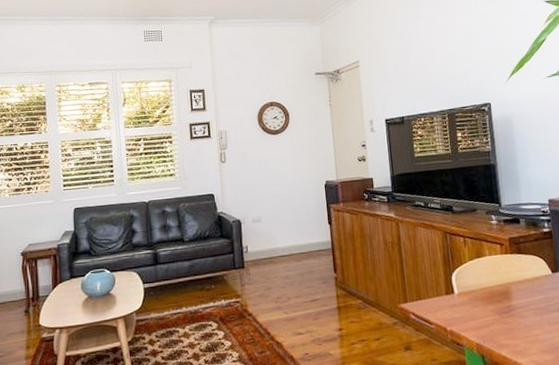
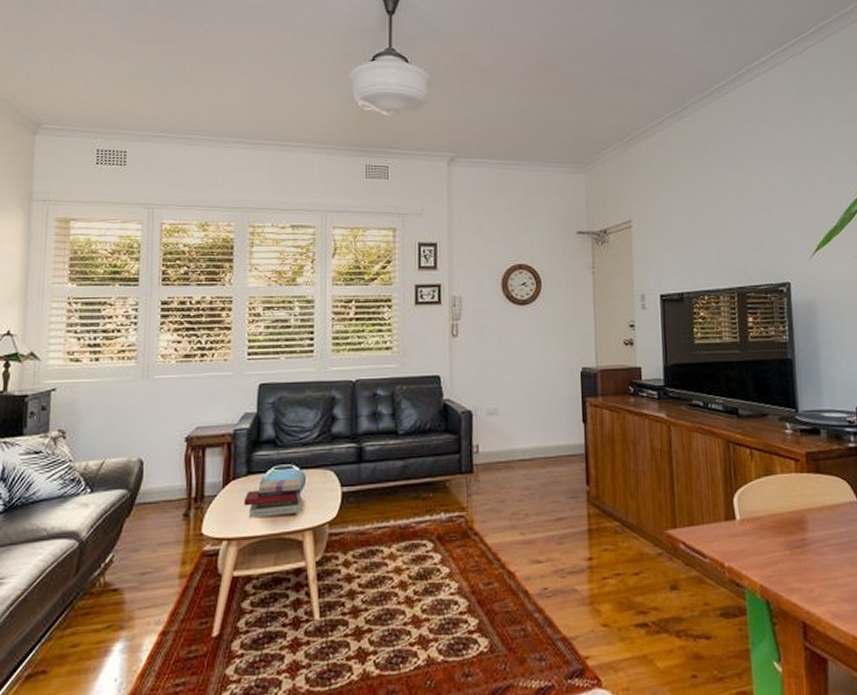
books: none [69,278,114,312] -> present [243,478,302,519]

